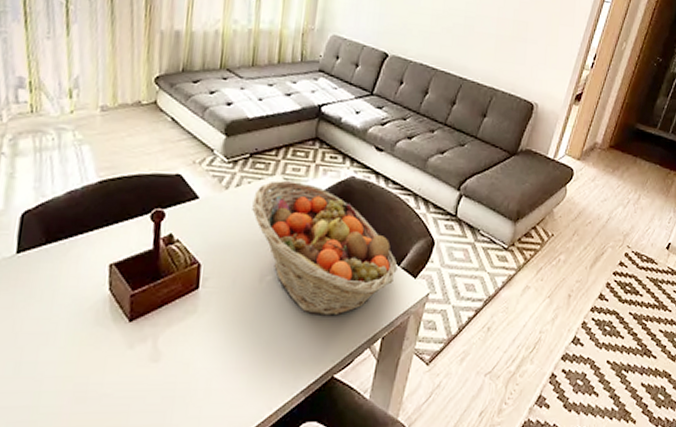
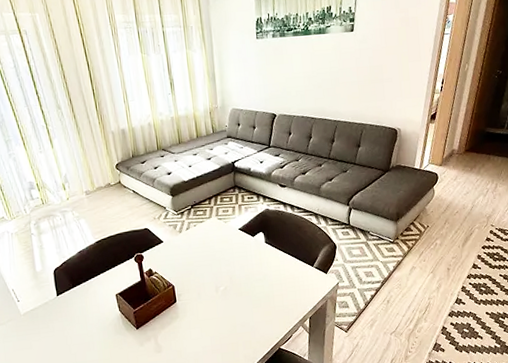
fruit basket: present [252,180,398,316] -> none [200,219,312,309]

